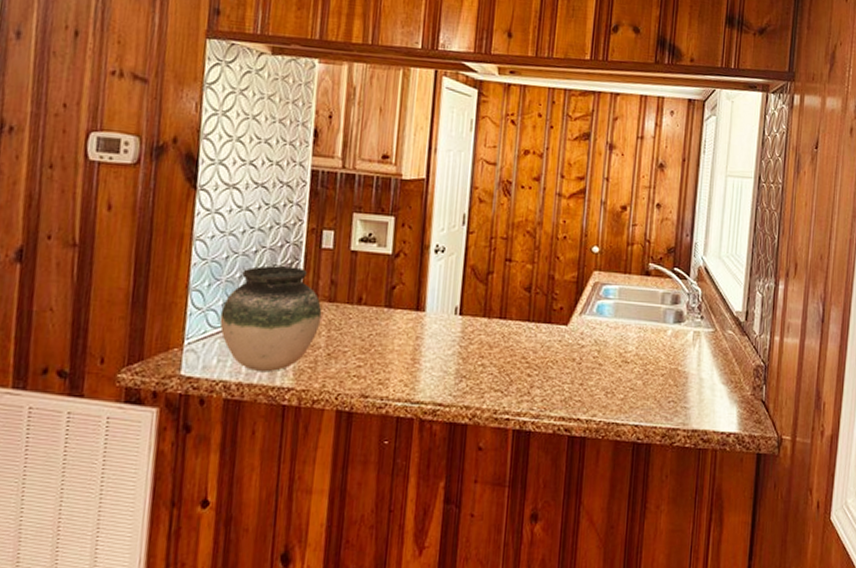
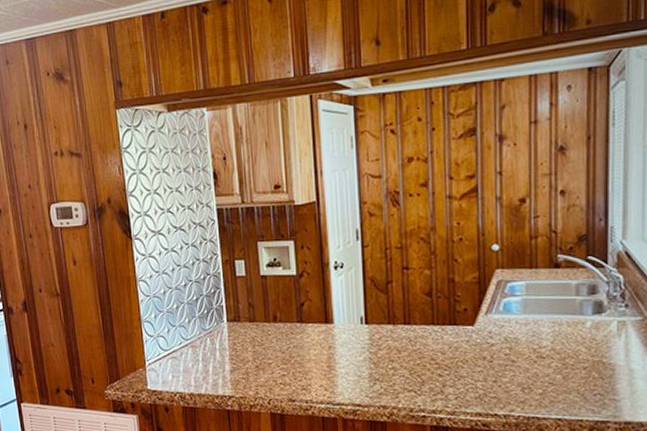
vase: present [219,265,322,373] -> none [167,295,246,384]

